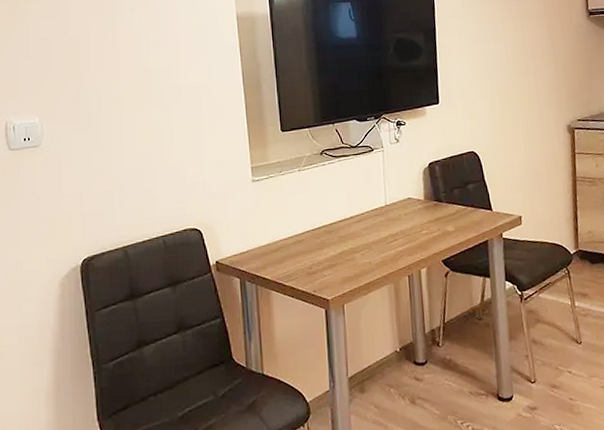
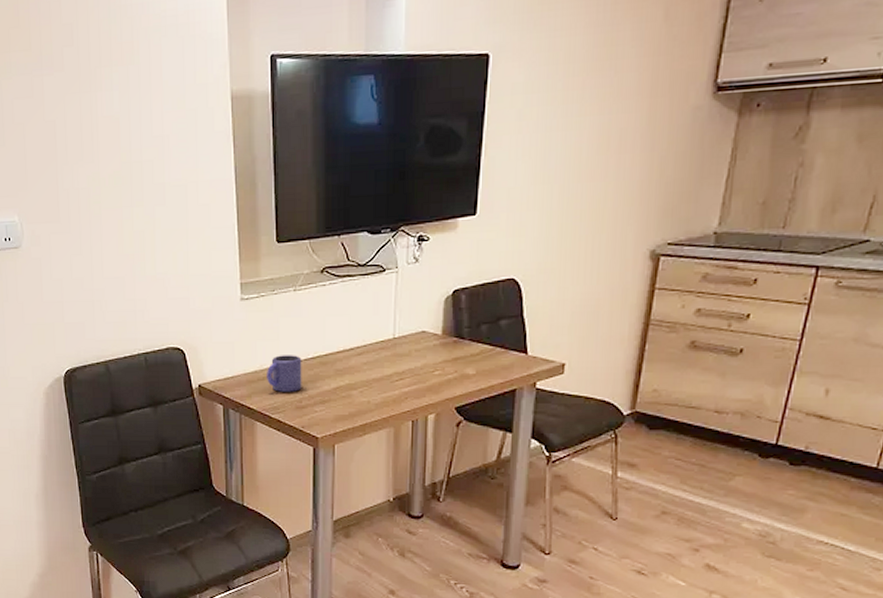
mug: none [279,226,311,261] -> present [267,355,302,392]

